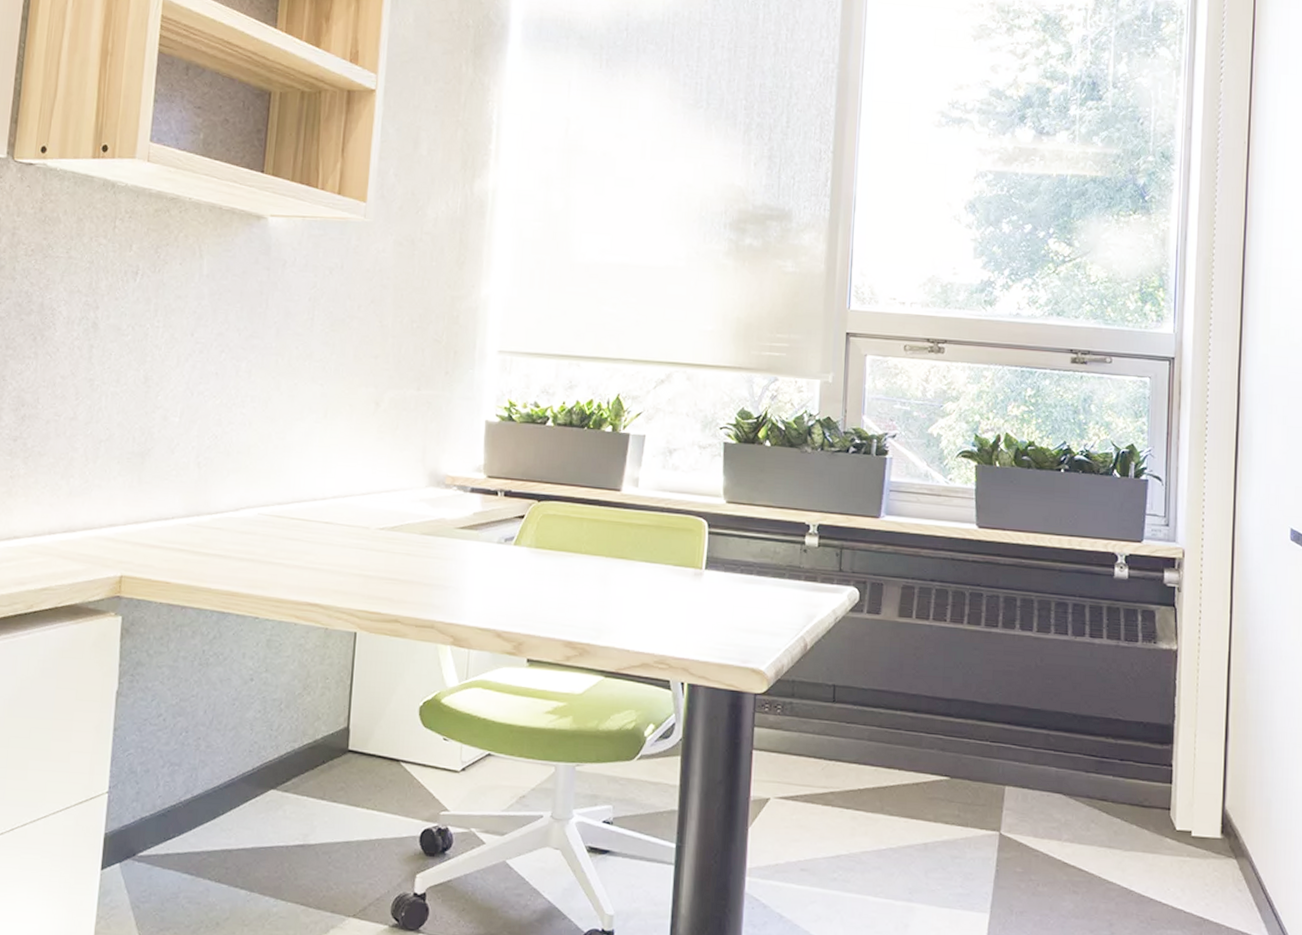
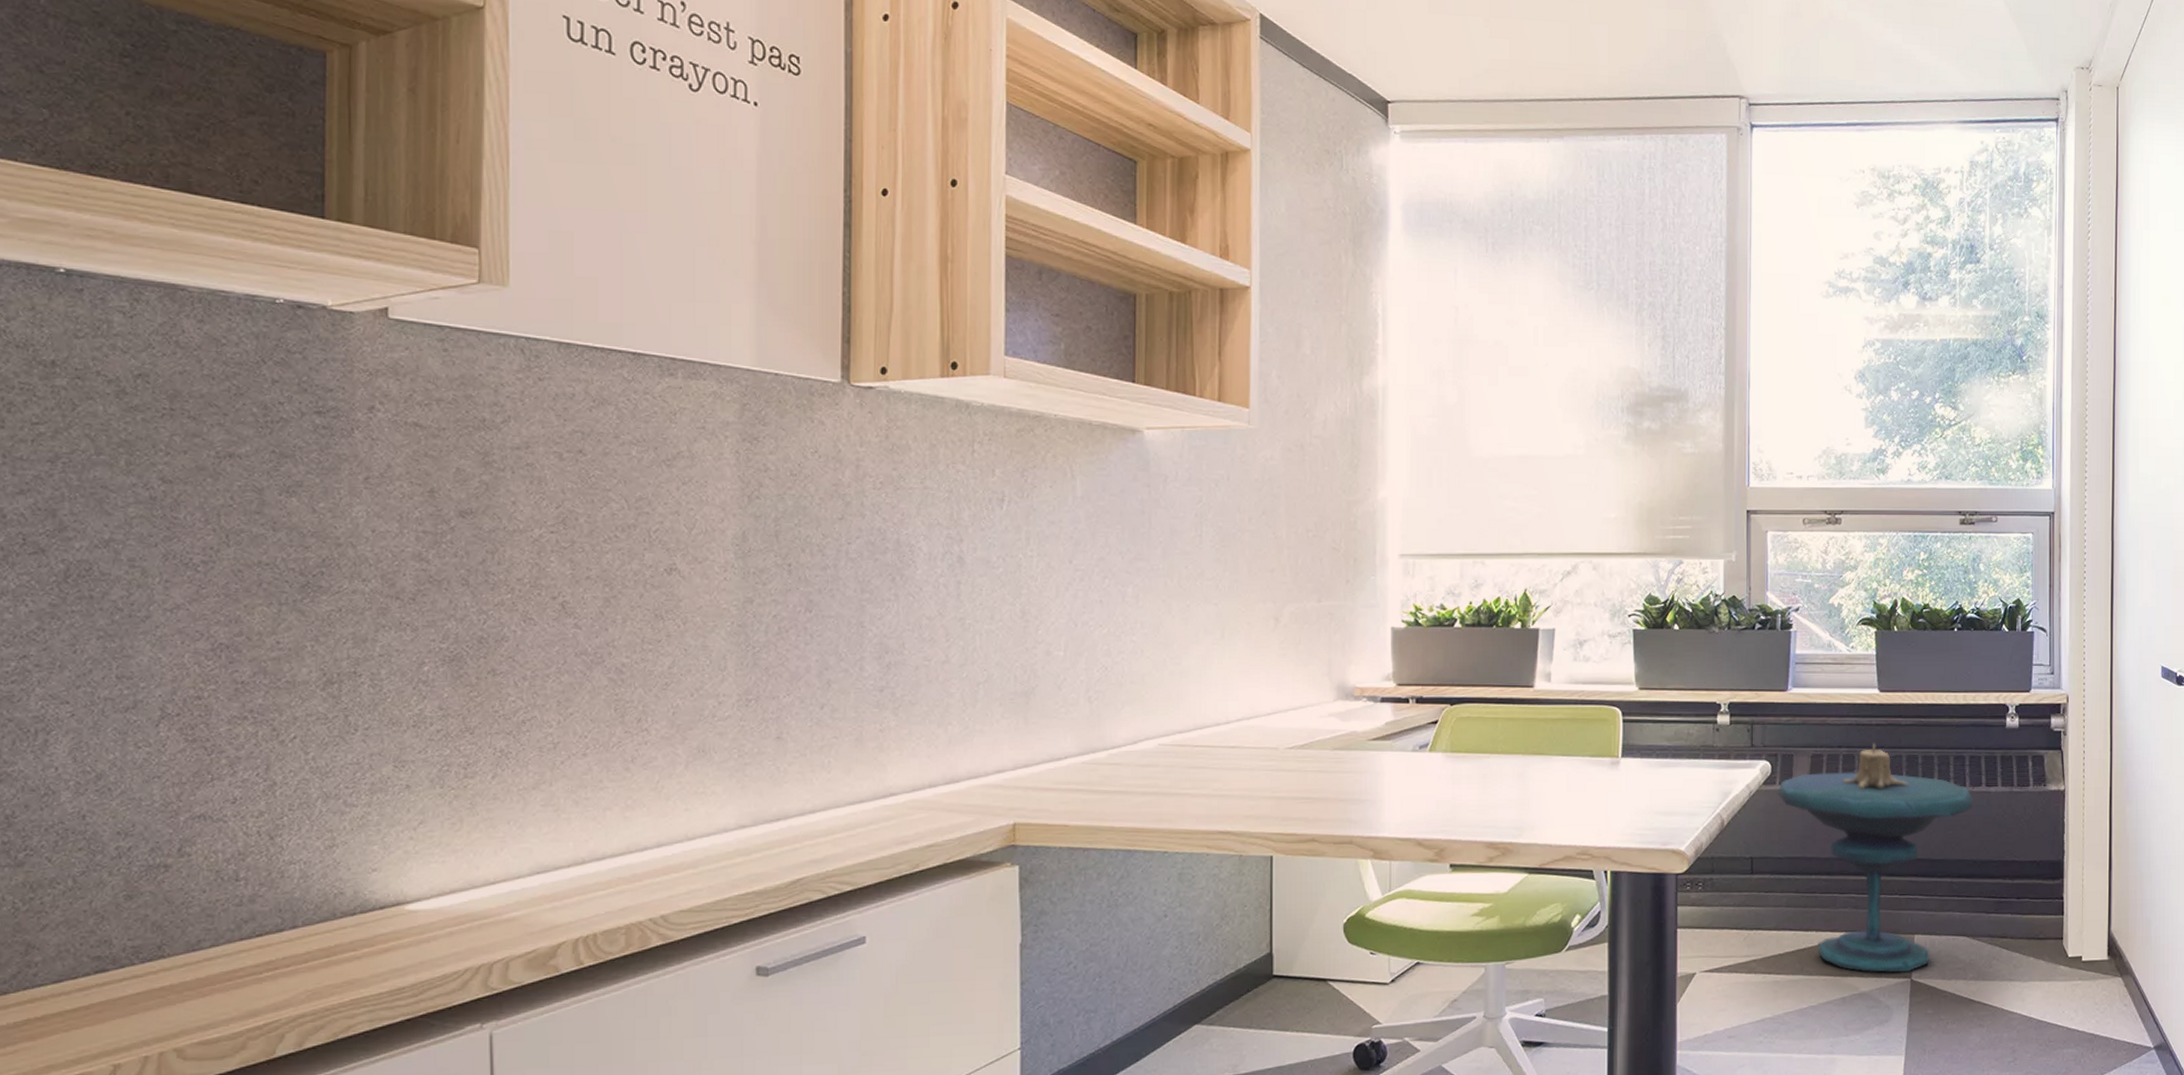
side table: none [864,580,1077,825] -> present [1777,743,1974,973]

